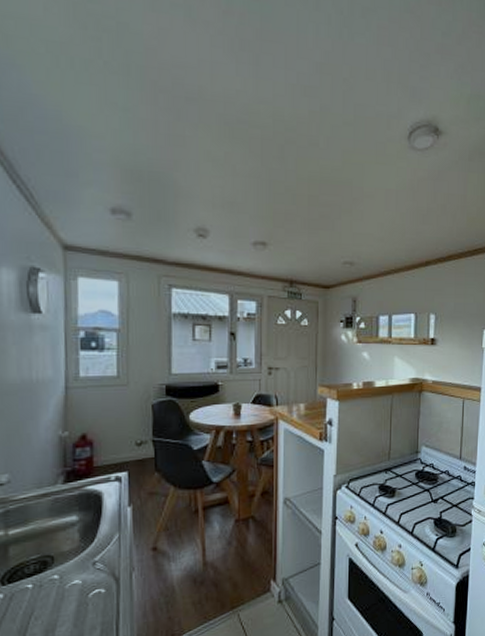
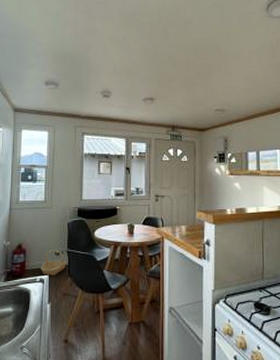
basket: none [116,439,153,472] -> present [41,250,67,276]

